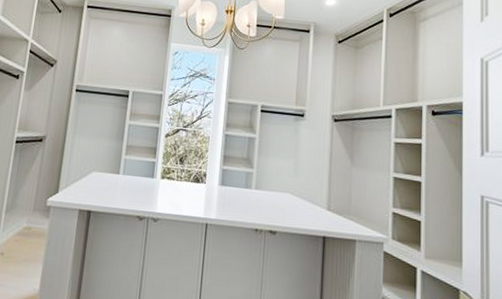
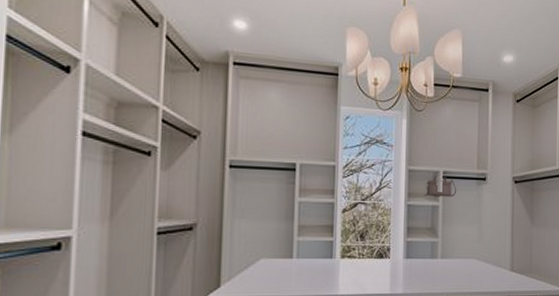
handbag: none [242,106,274,131] -> present [425,173,457,197]

